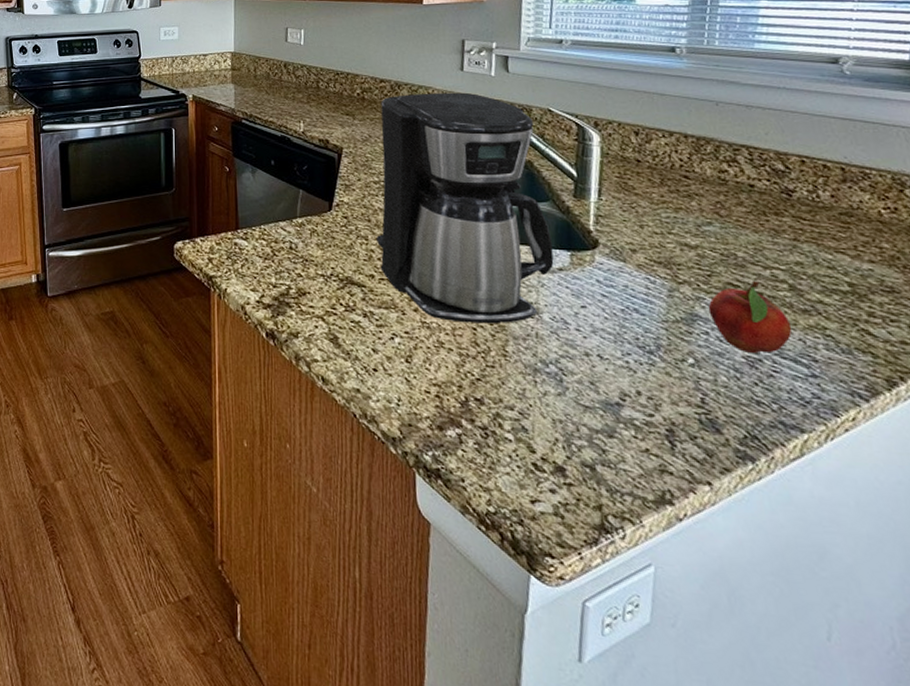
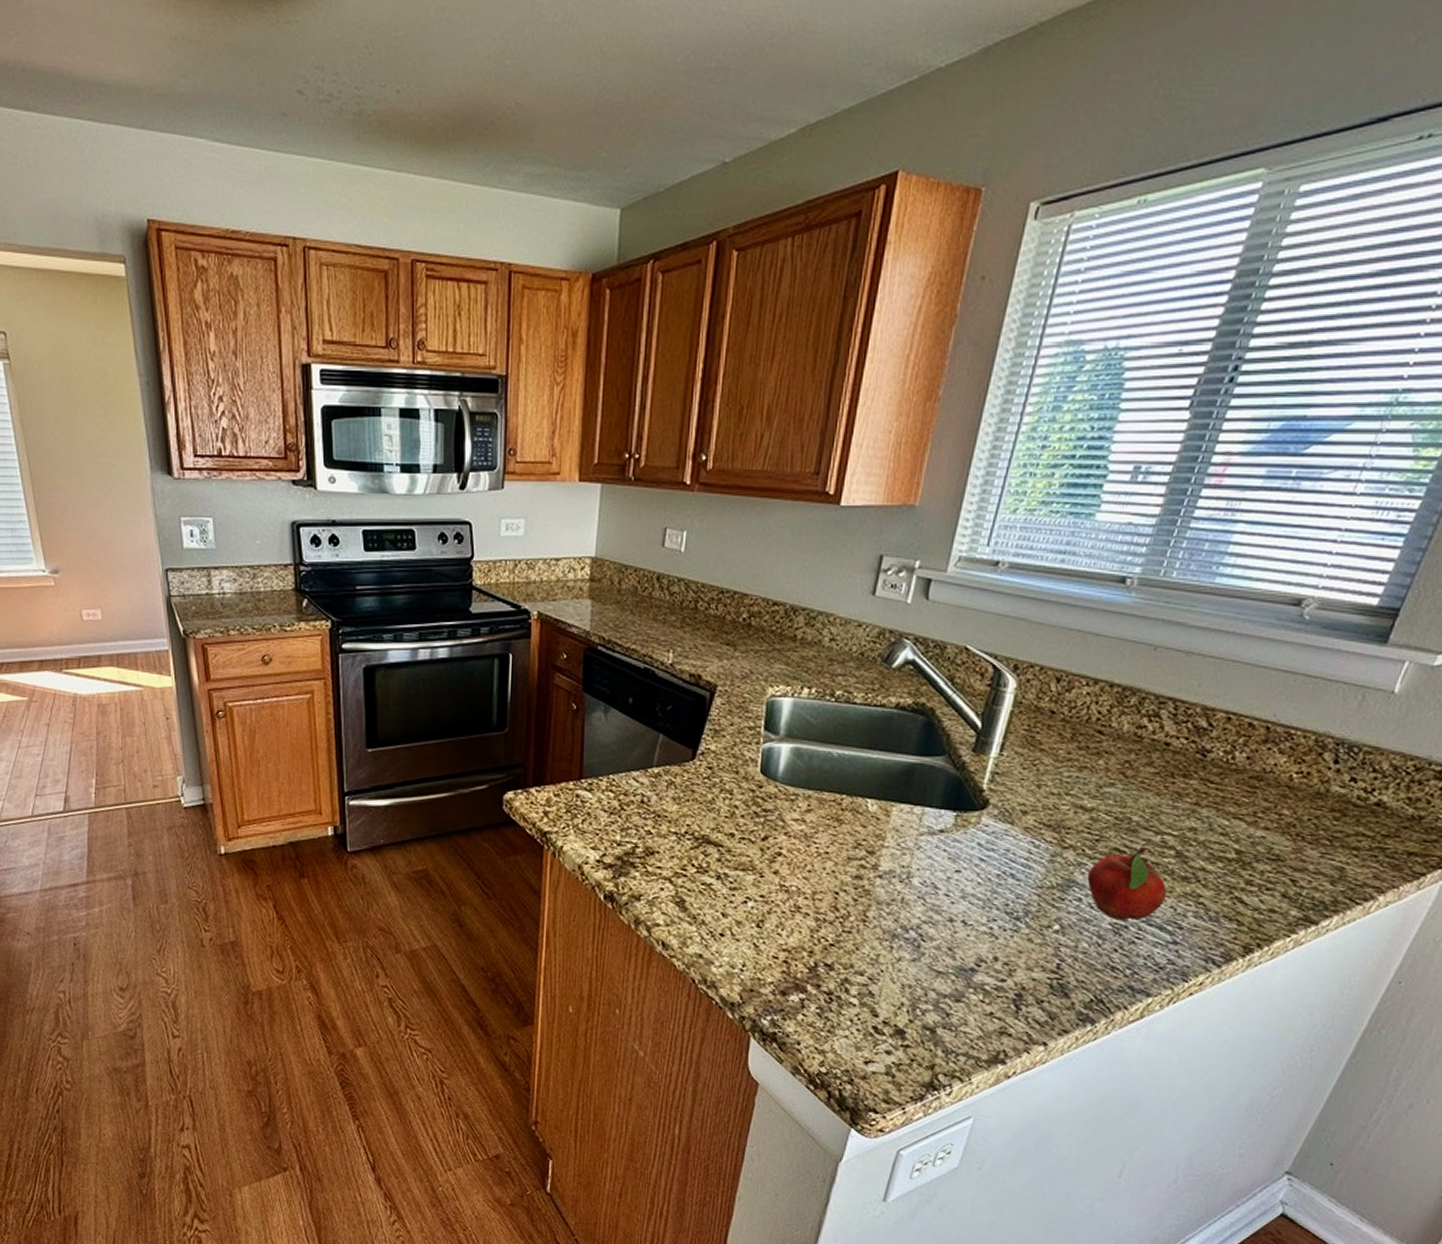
coffee maker: present [377,92,554,324] -> none [742,621,945,888]

